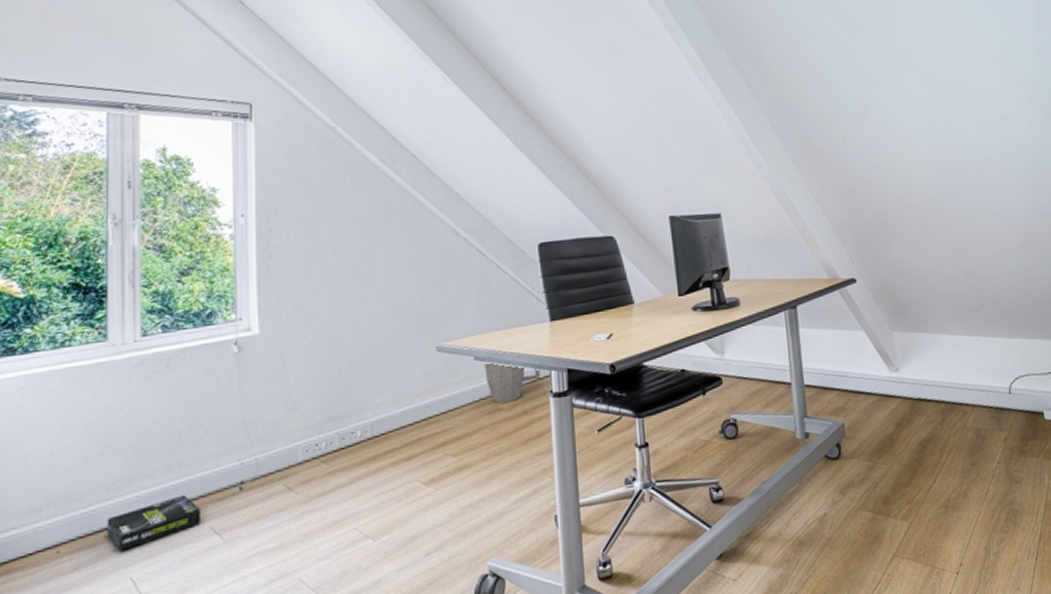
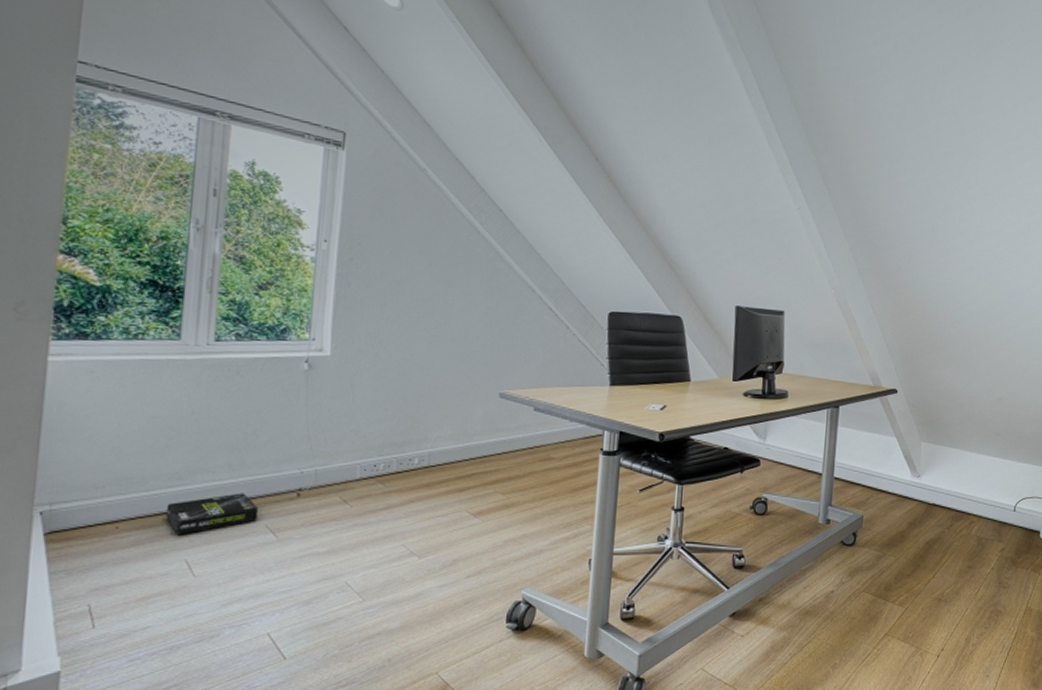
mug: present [485,363,541,404] -> none [542,416,595,454]

